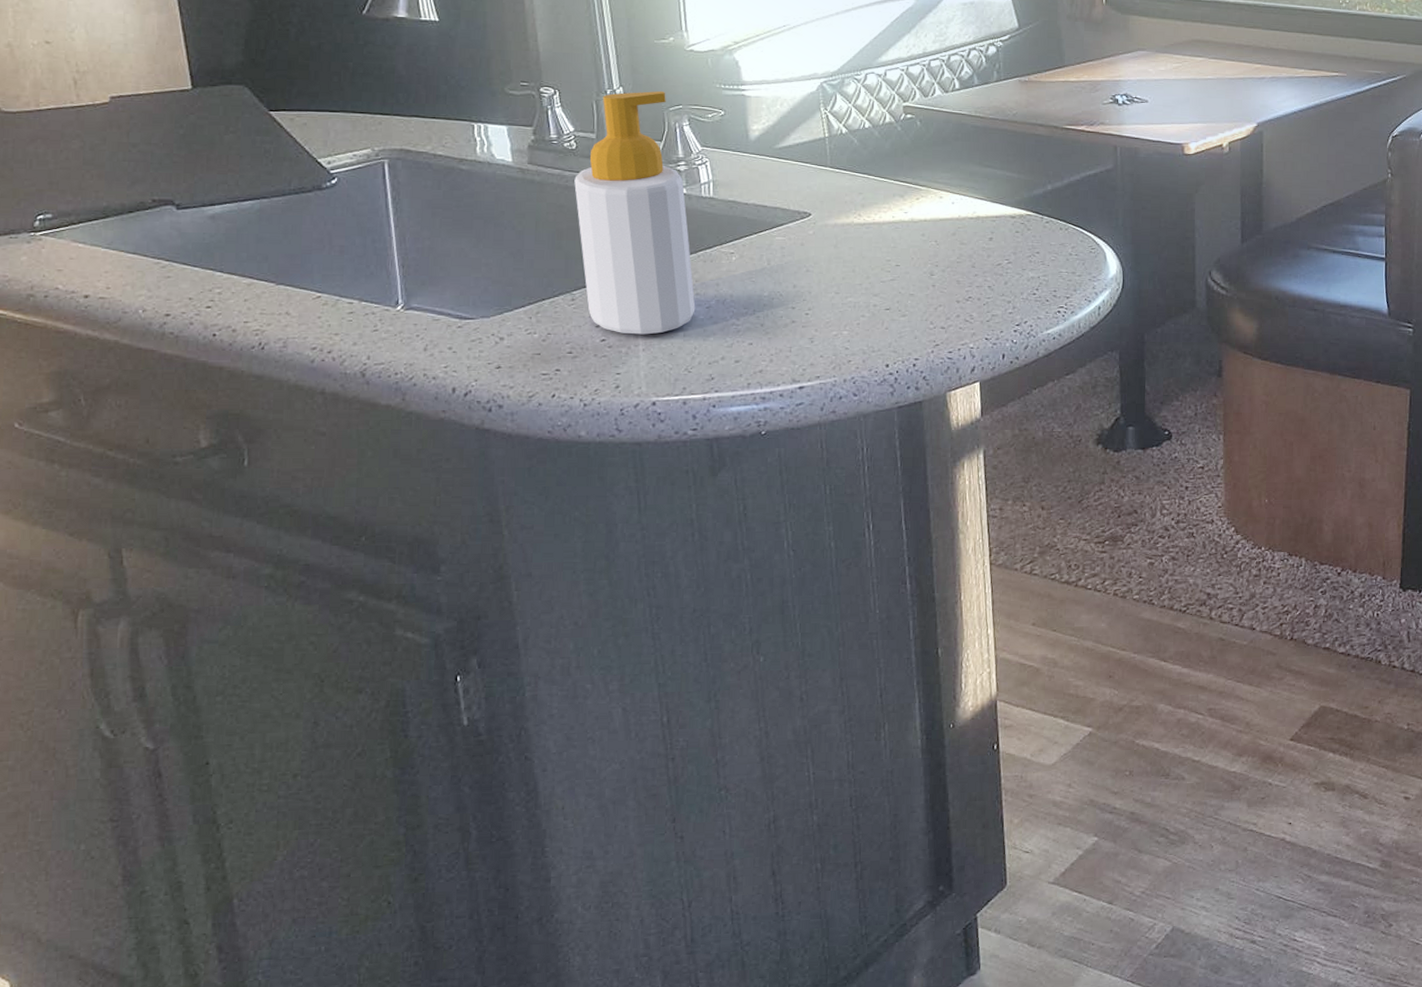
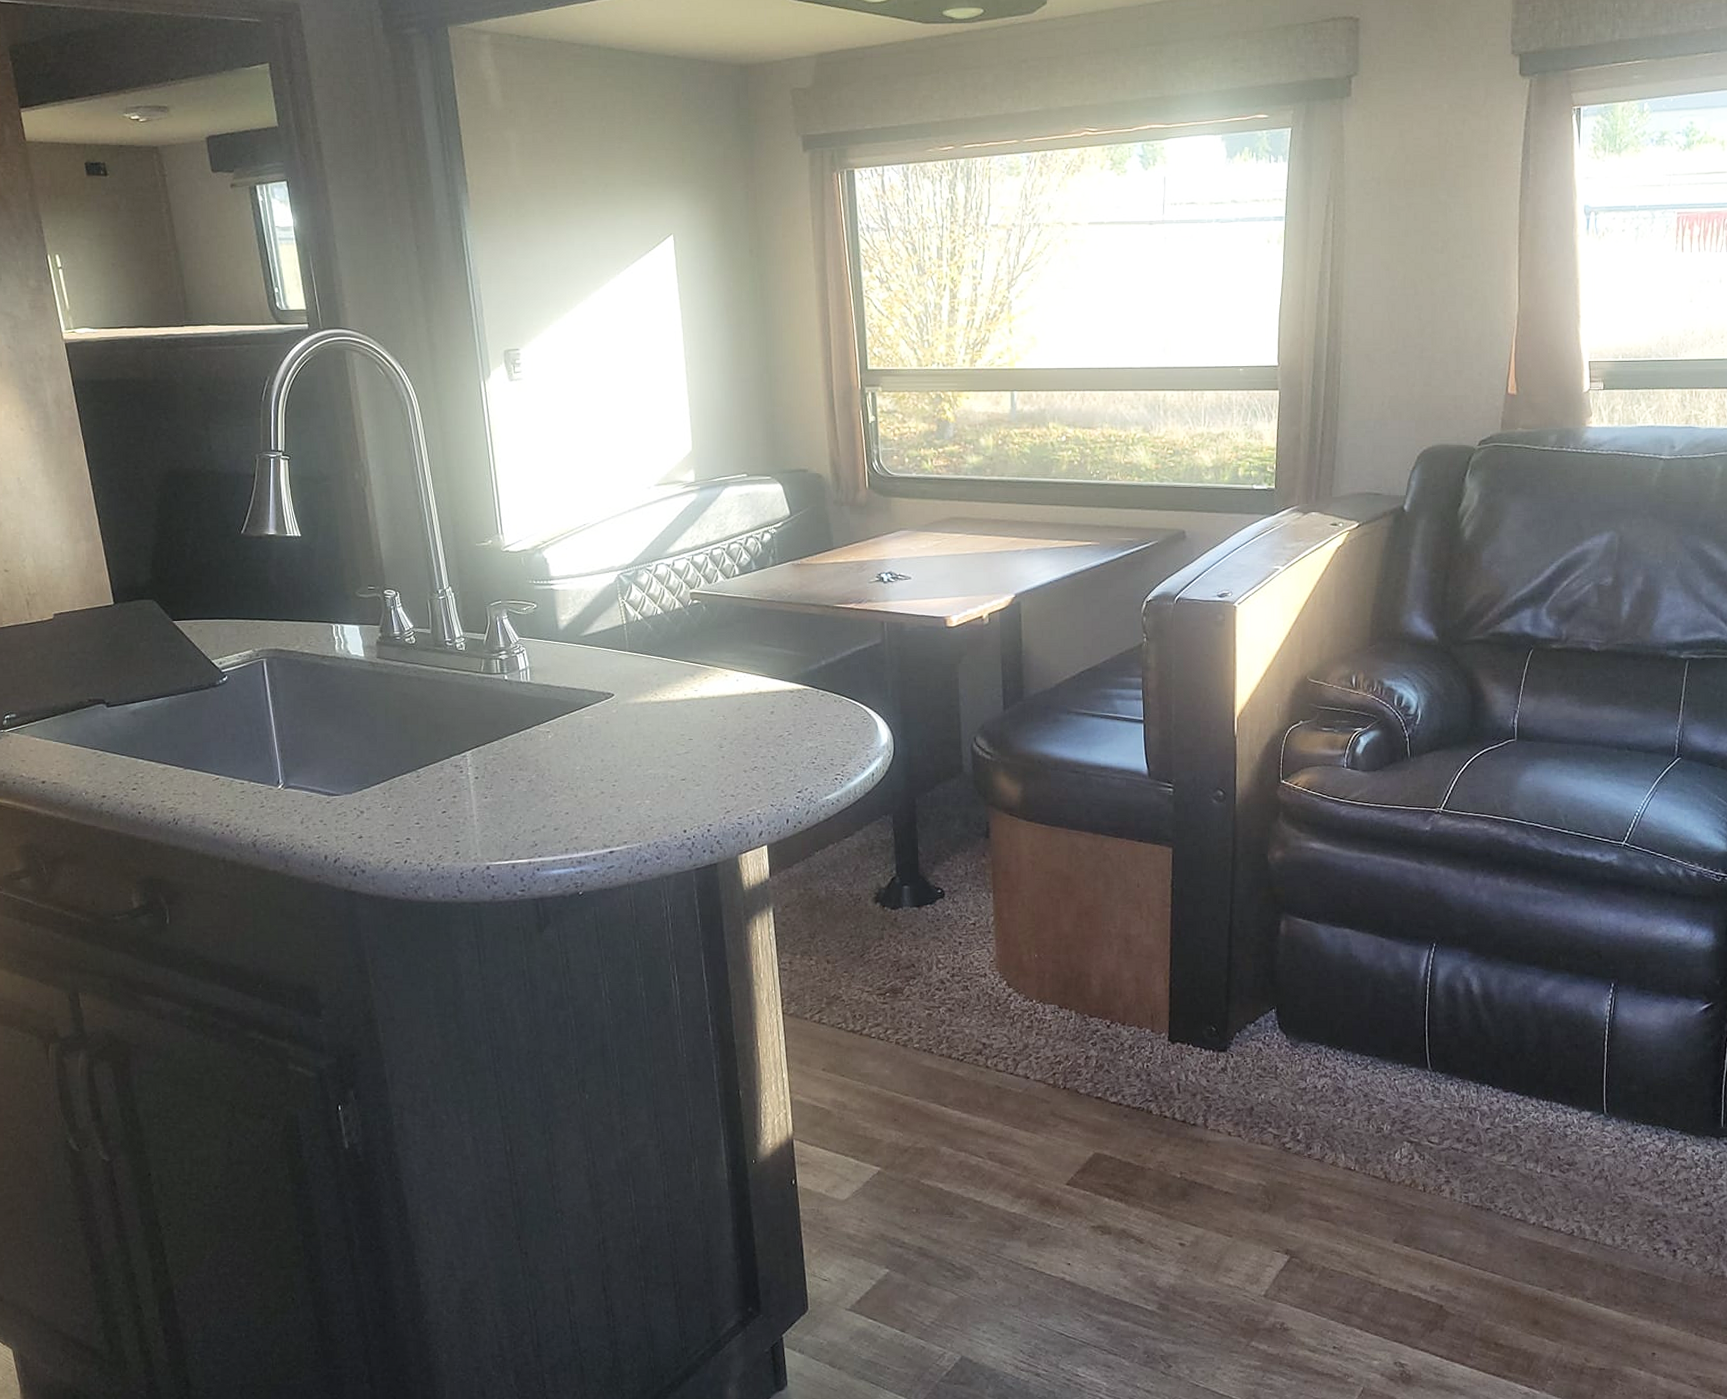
soap bottle: present [574,90,696,335] -> none [415,588,519,807]

